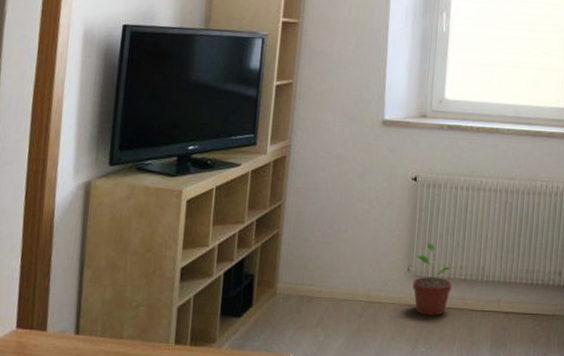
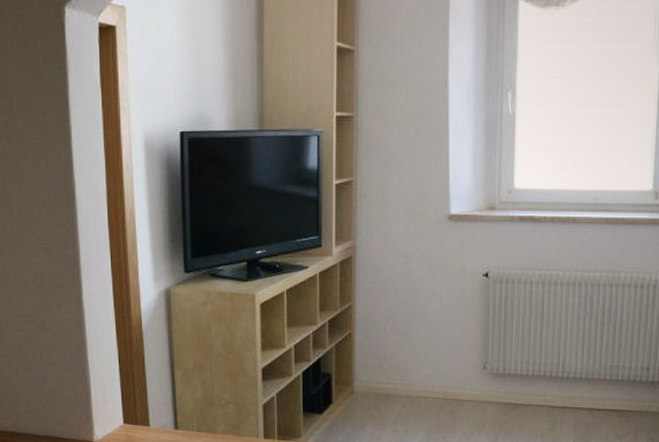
potted plant: present [412,241,452,316] -> none [490,338,531,413]

